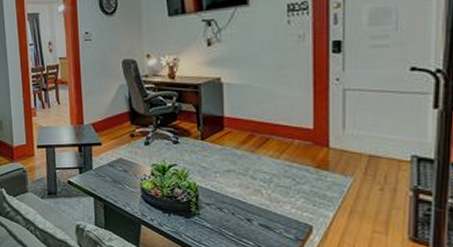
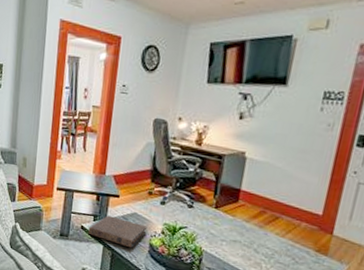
book: none [76,165,136,196] -> present [88,215,148,248]

